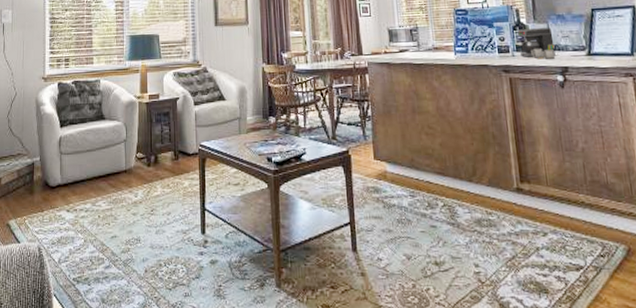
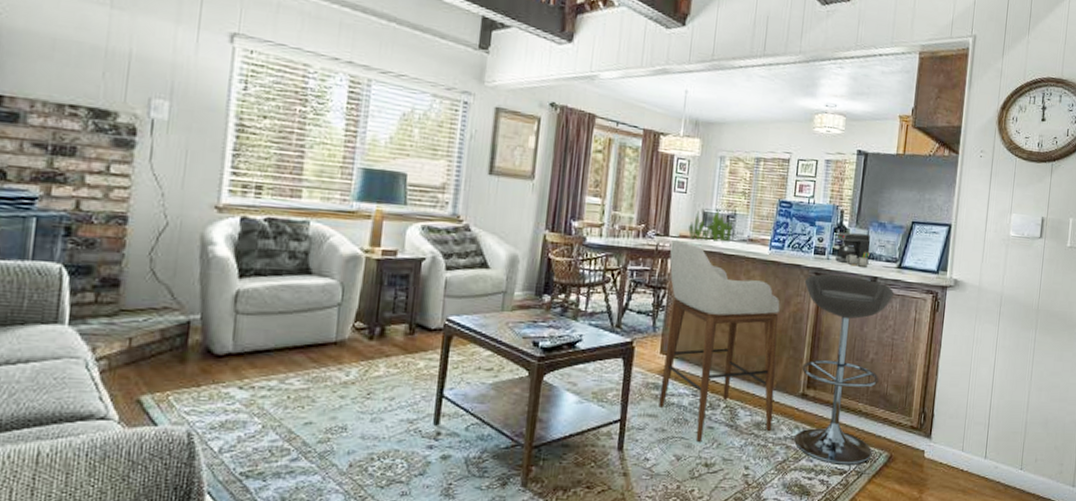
bar stool: none [366,57,494,241] -> present [659,239,780,442]
plant: none [378,26,418,56] -> present [688,210,733,243]
bar stool: none [495,69,608,260] -> present [794,274,894,465]

